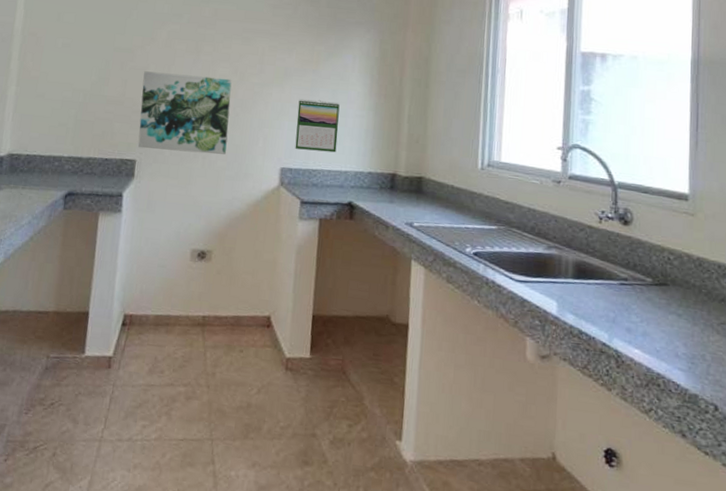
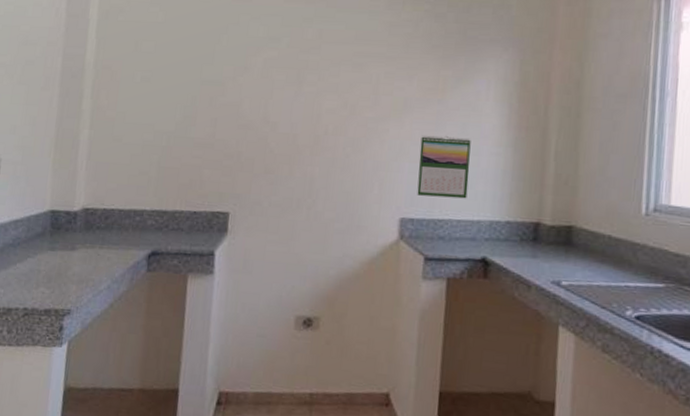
wall art: present [138,71,232,155] -> none [231,107,341,204]

